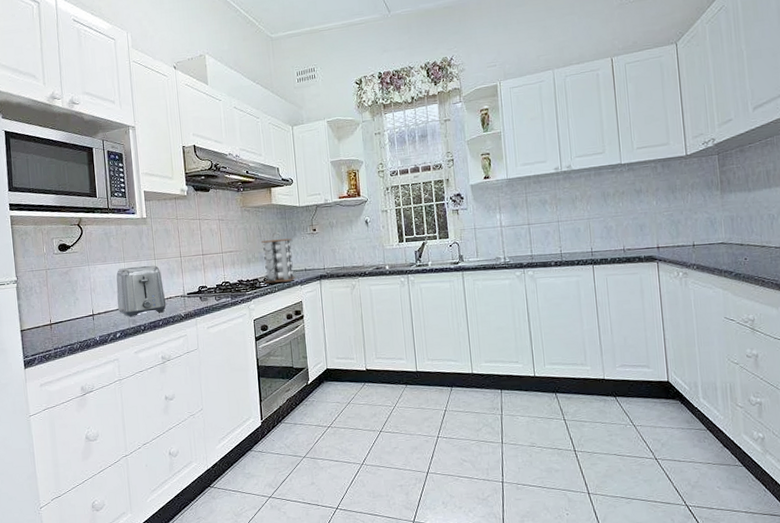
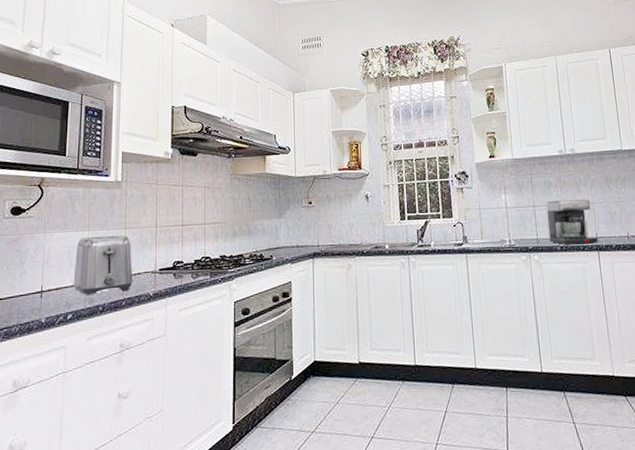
spice rack: present [260,231,295,284] -> none [249,203,286,261]
coffee maker: none [541,215,593,260] -> present [546,199,598,245]

